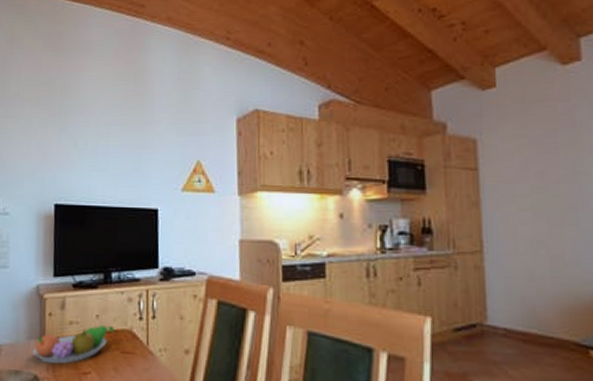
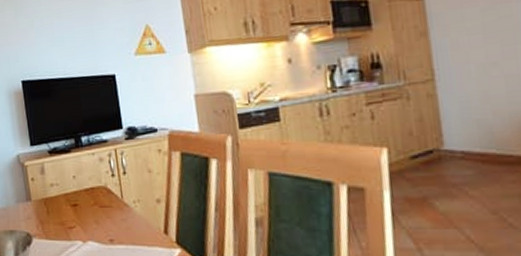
fruit bowl: present [33,325,114,364] -> none [22,185,91,222]

